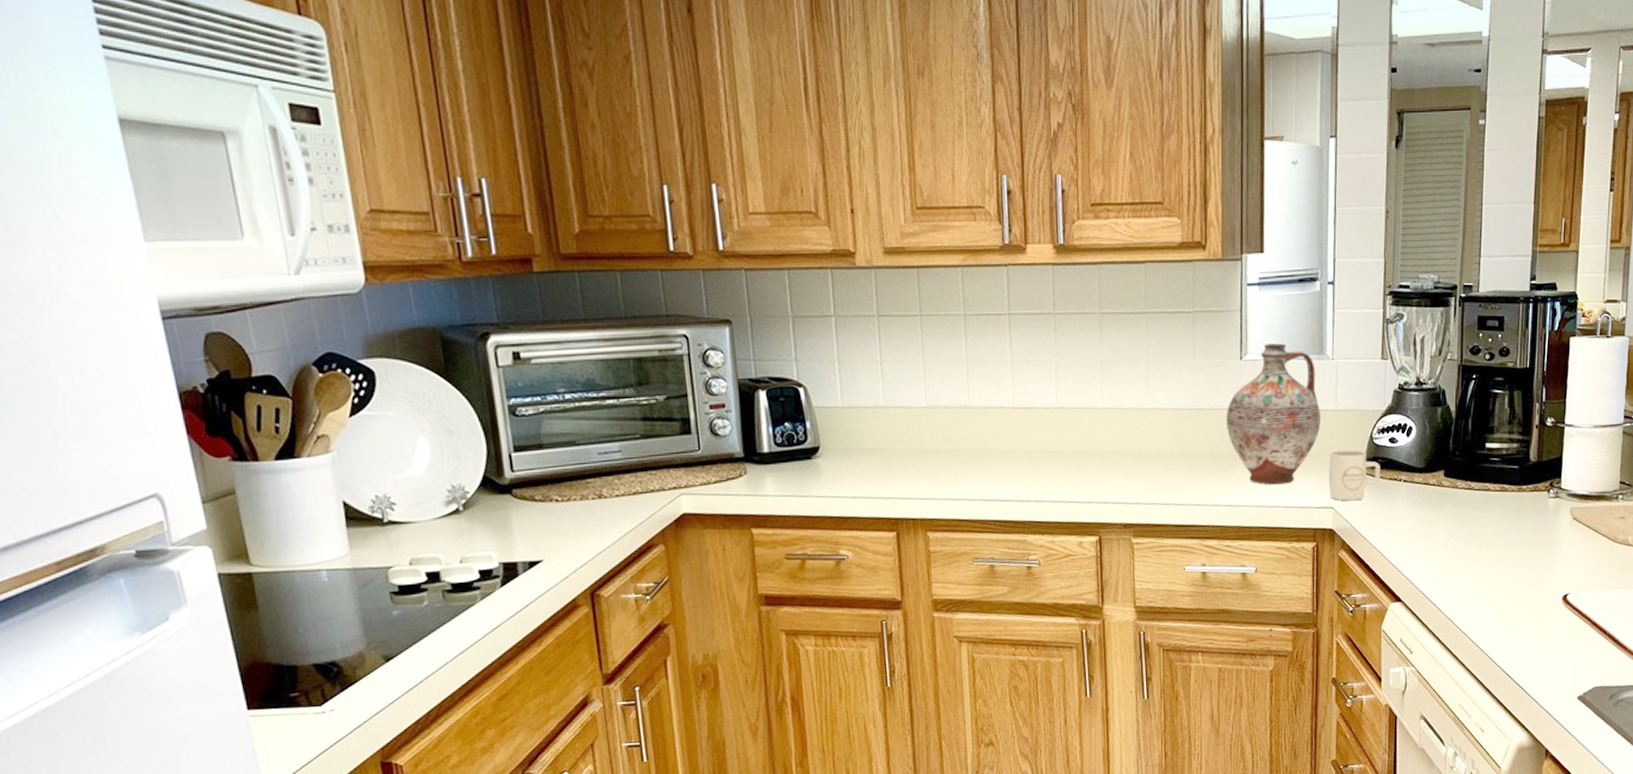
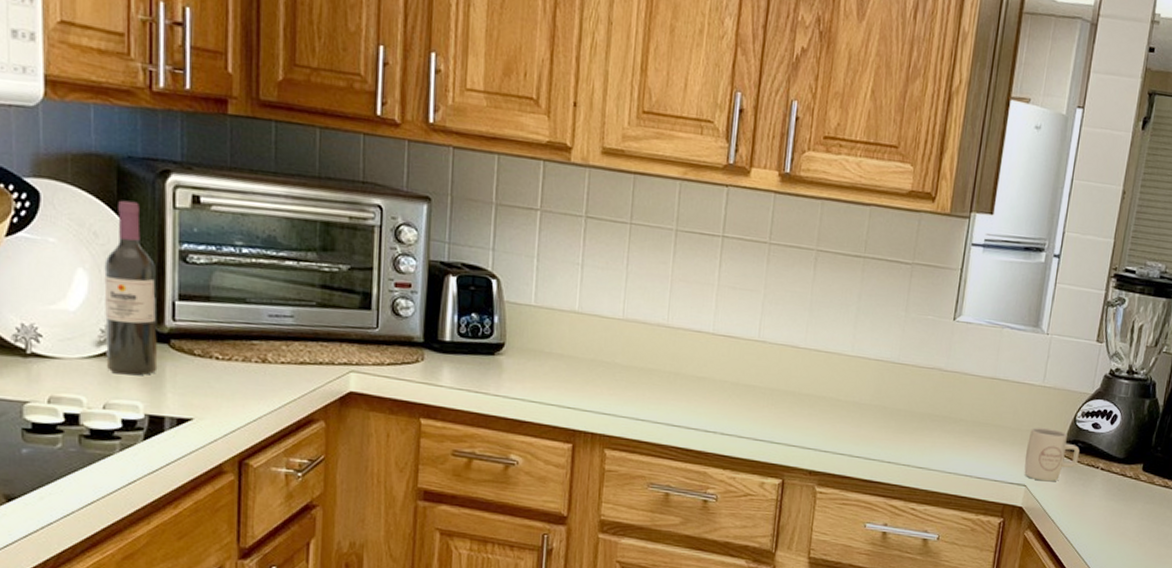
wine bottle: none [441,366,504,529] -> present [104,200,158,376]
ceramic jug: present [1226,343,1322,485] -> none [929,308,1029,454]

